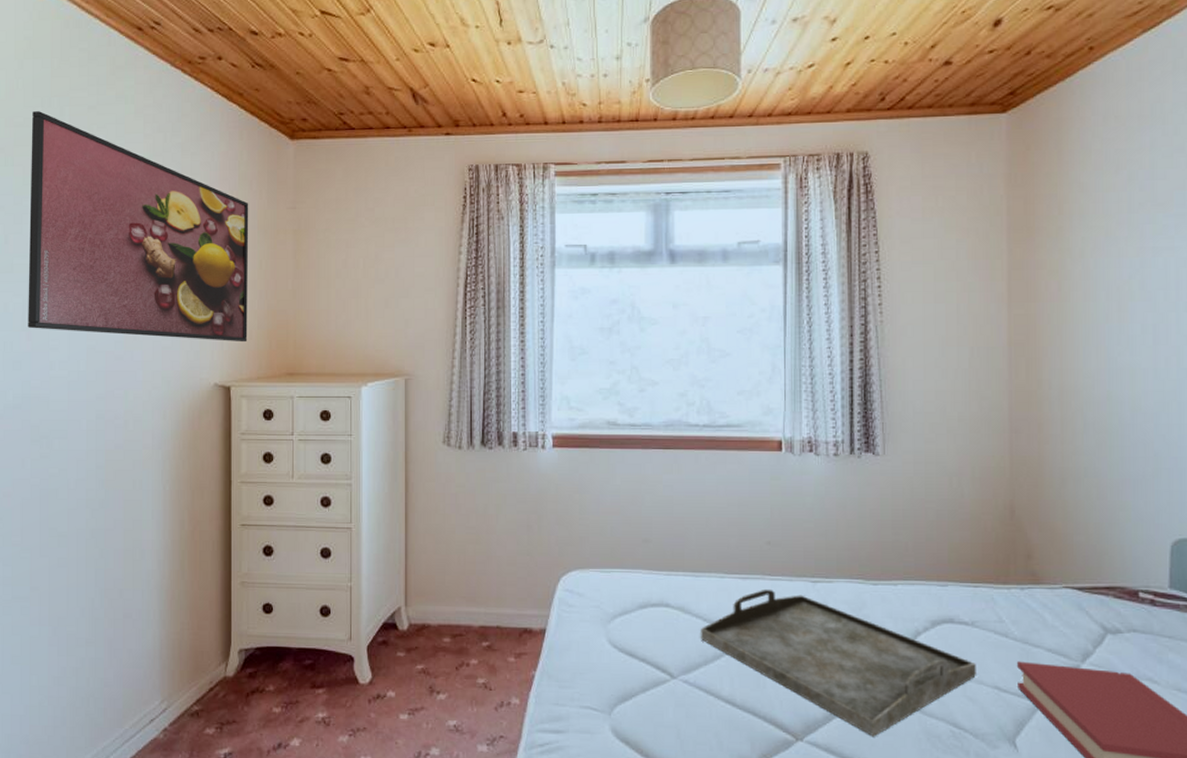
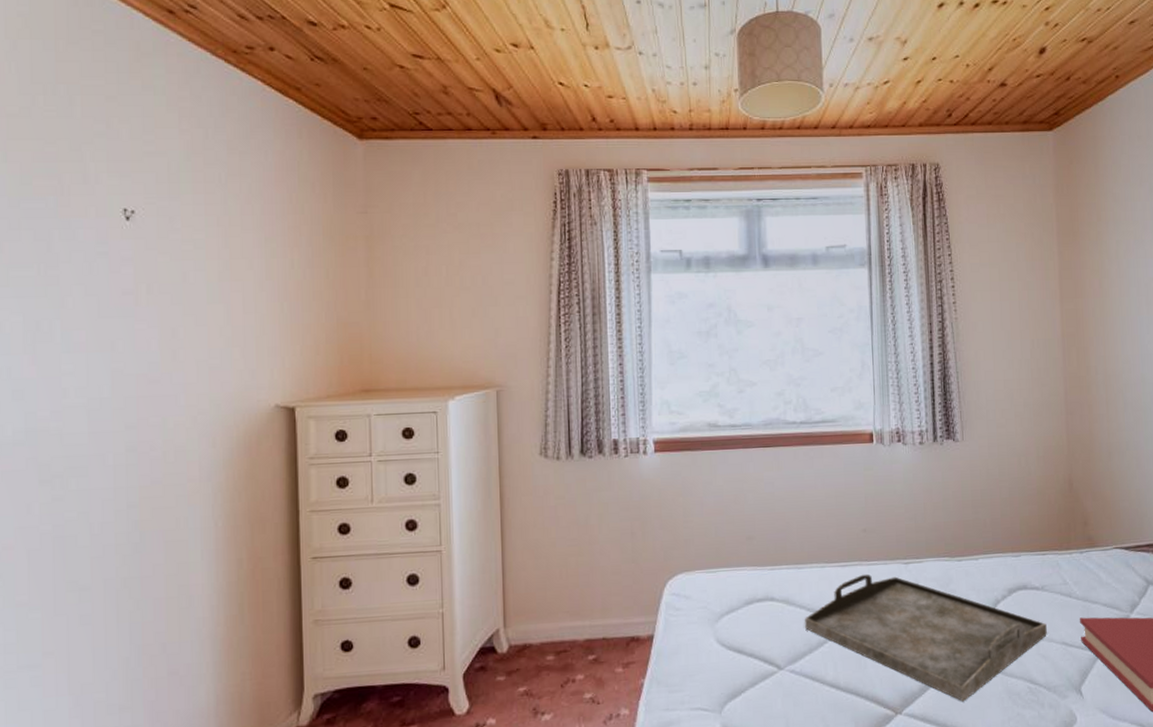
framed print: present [28,111,249,343] -> none [30,100,314,359]

